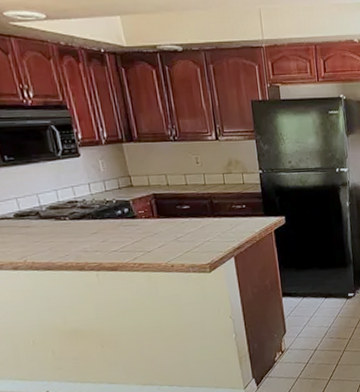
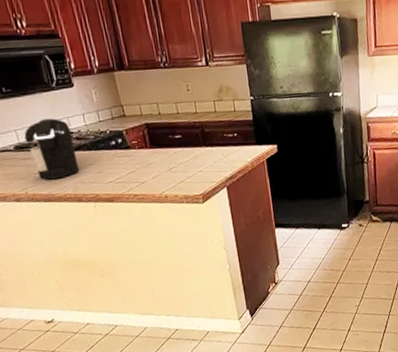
coffee maker: none [25,187,83,248] -> present [24,118,80,180]

